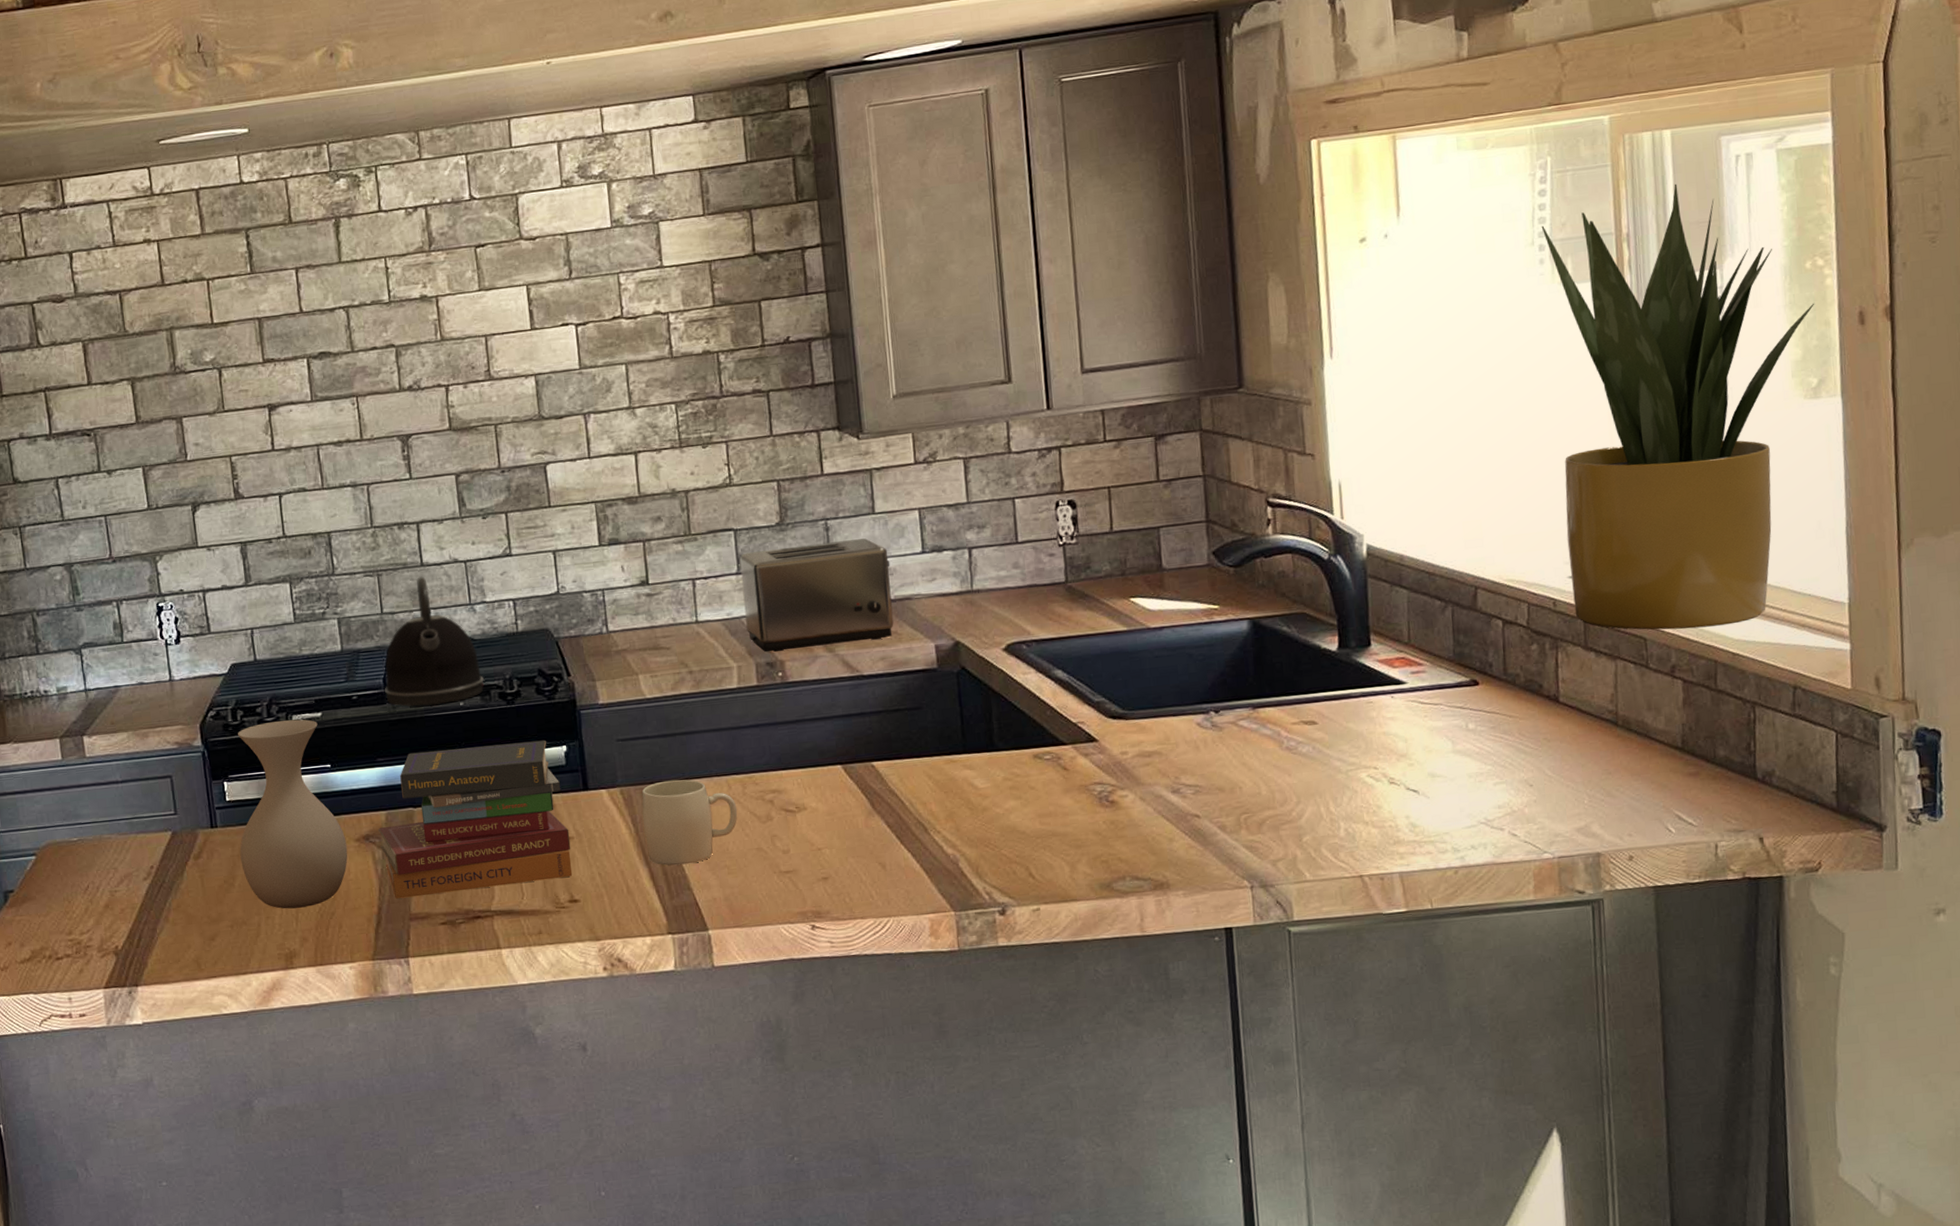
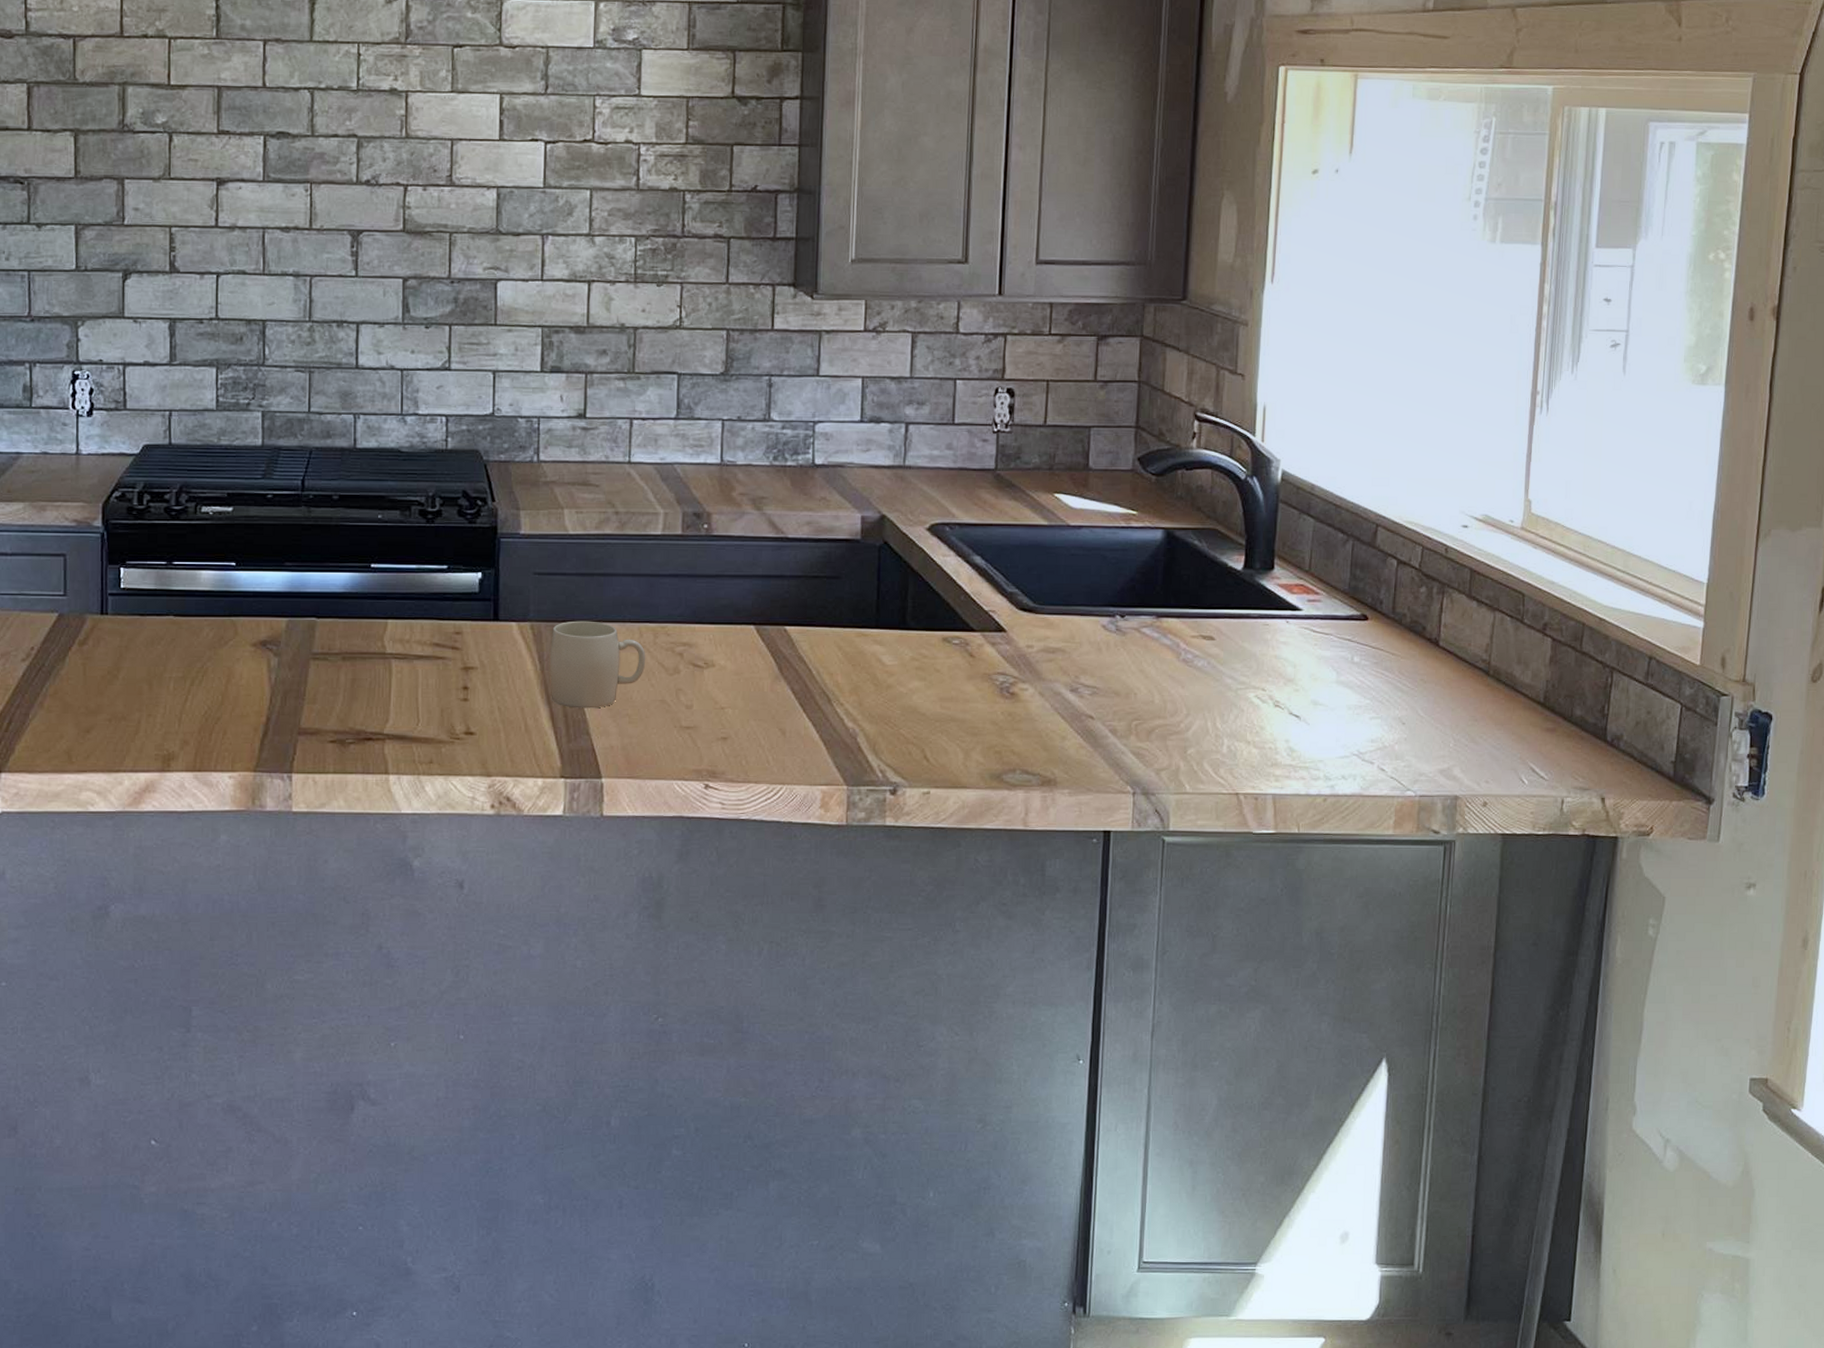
vase: present [238,719,348,909] -> none [128,511,243,709]
books: present [377,740,573,899] -> none [276,561,474,711]
kettle: present [384,576,484,707] -> none [301,379,406,515]
toaster: present [739,538,894,652] -> none [678,398,828,503]
planter: present [1541,183,1815,630] -> none [1464,161,1713,590]

